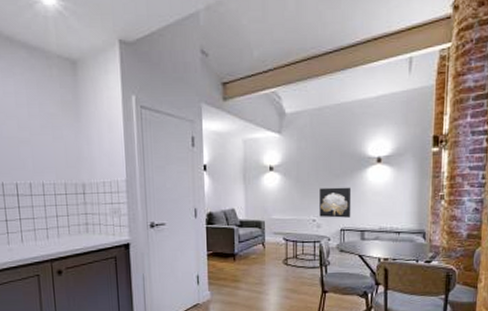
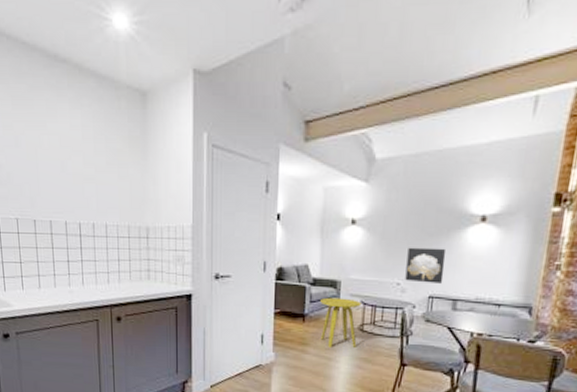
side table: none [248,236,284,282] -> present [320,297,361,347]

